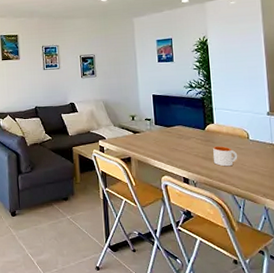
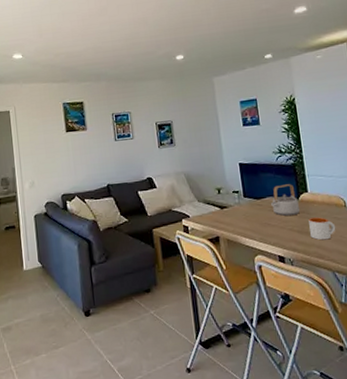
teapot: none [180,115,205,144] -> present [271,184,300,217]

